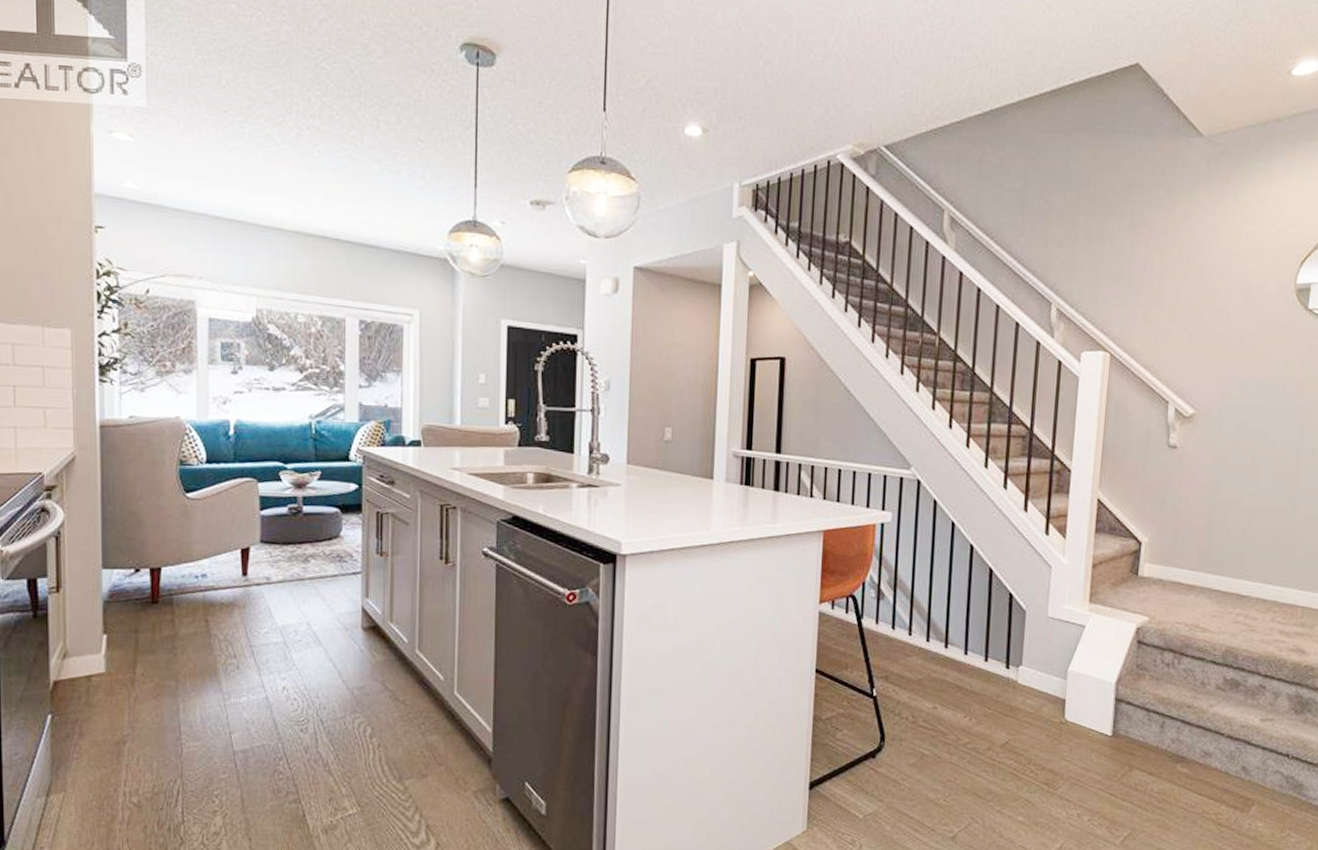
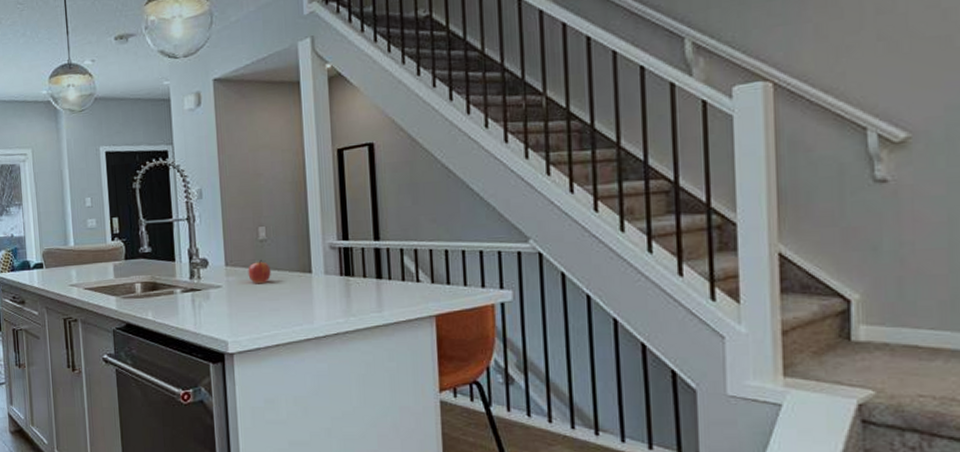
fruit: none [649,461,673,486] -> present [248,260,271,284]

